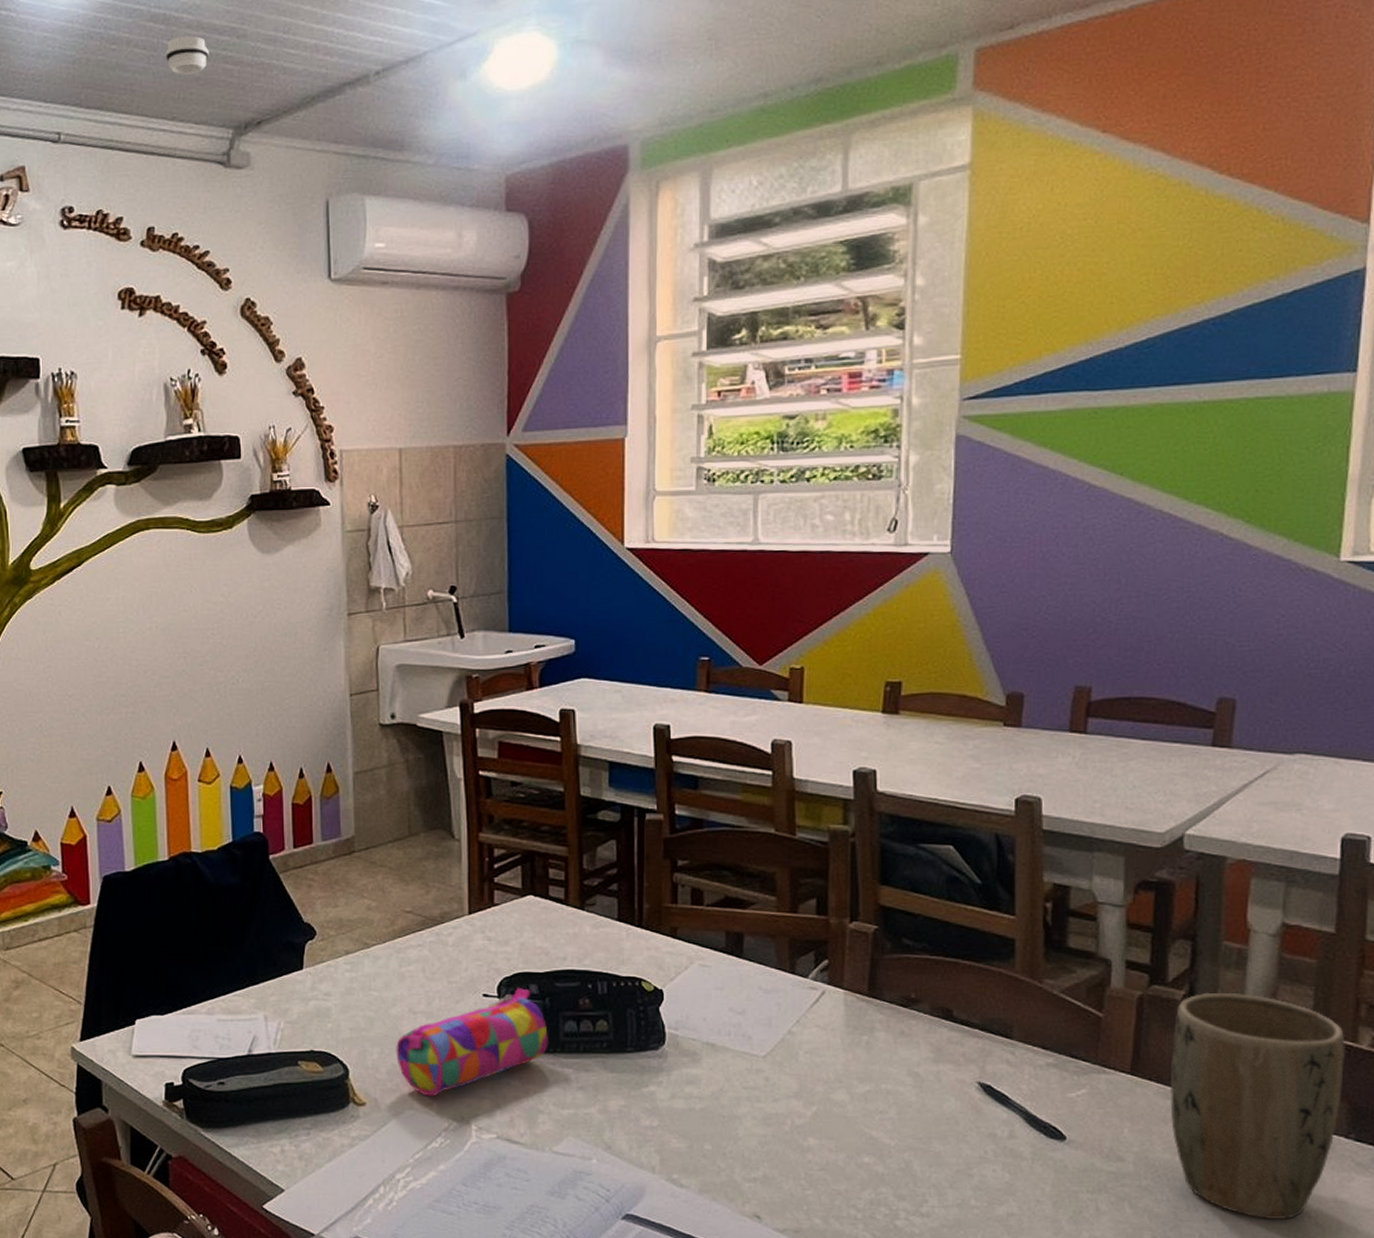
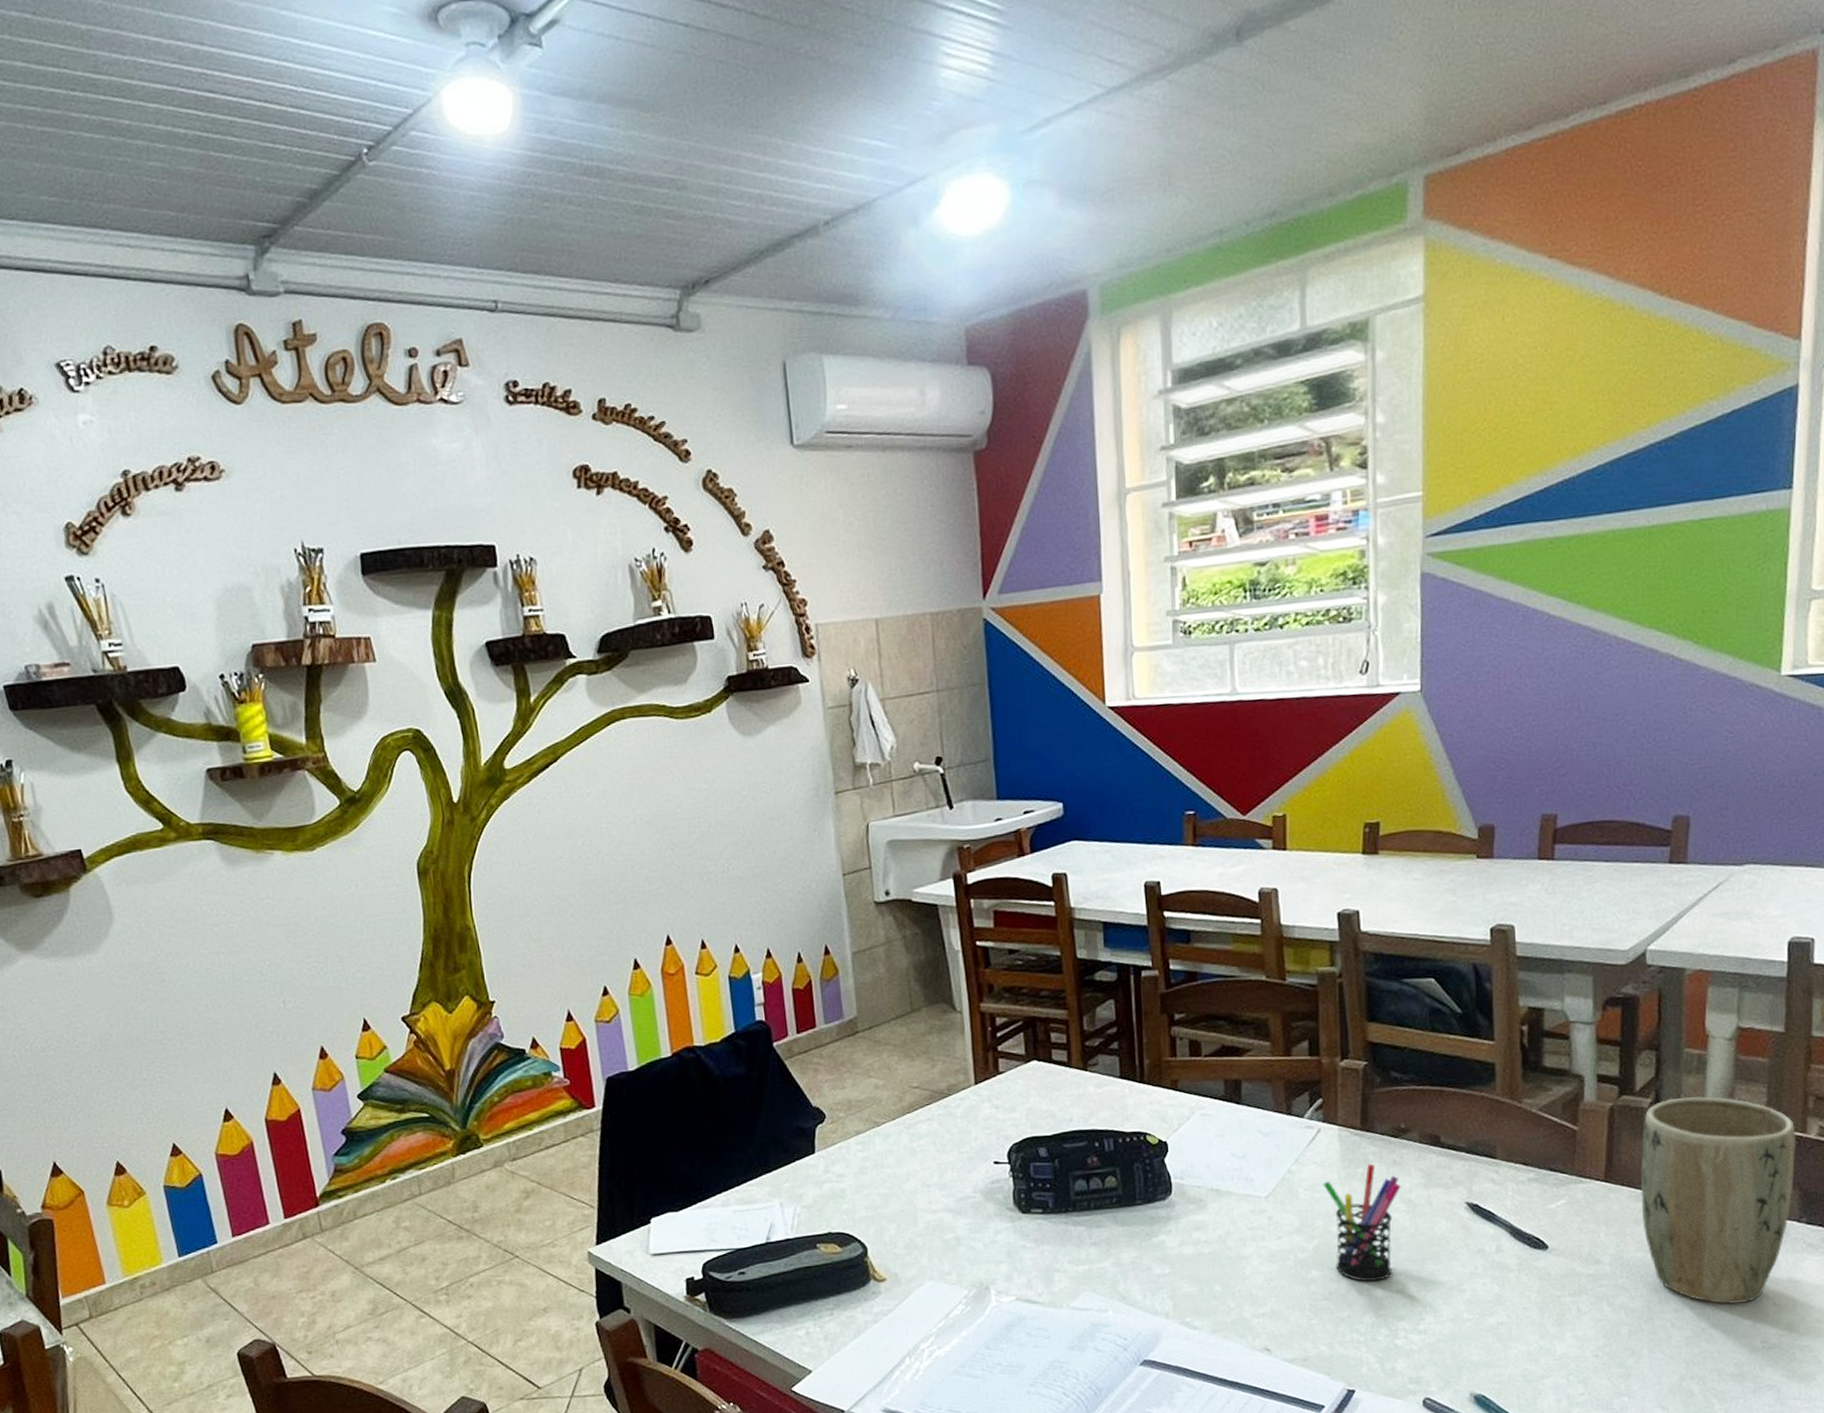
smoke detector: present [165,35,209,75] -> none [602,189,649,233]
pencil case: present [396,988,549,1097] -> none [912,1152,1061,1267]
pen holder: none [824,1032,909,1156] -> present [1322,1163,1401,1282]

